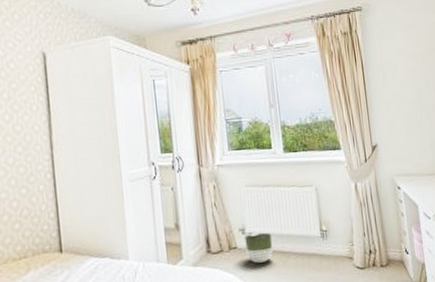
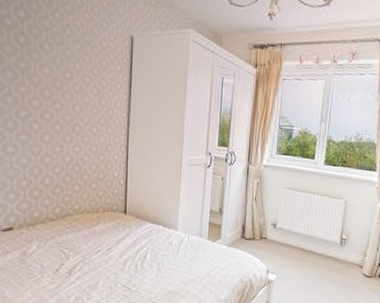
planter: present [244,232,273,263] -> none [273,229,298,255]

